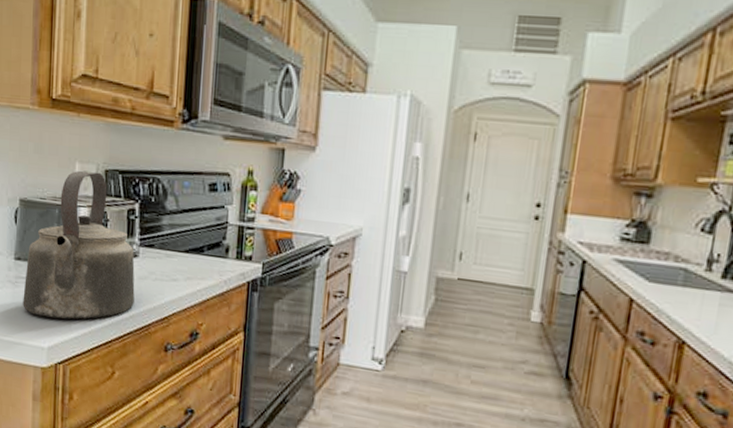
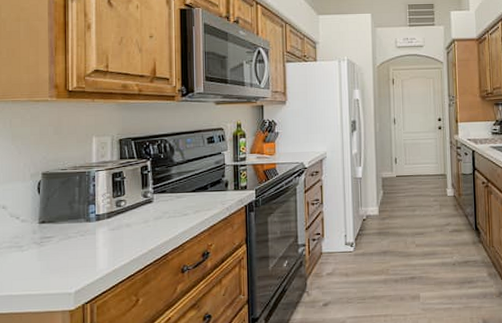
kettle: present [23,170,135,320] -> none [48,142,152,267]

